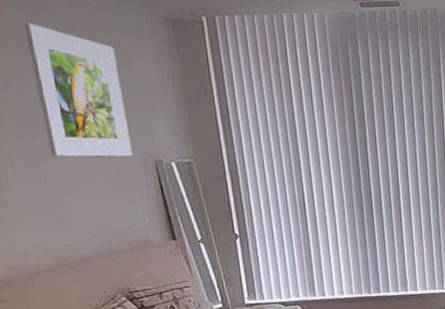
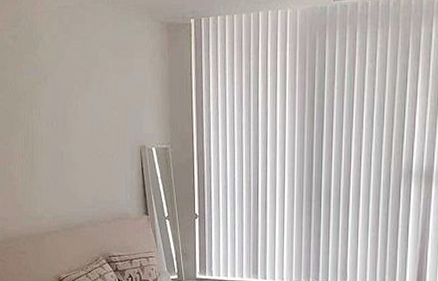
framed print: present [24,23,133,157] -> none [62,32,125,141]

